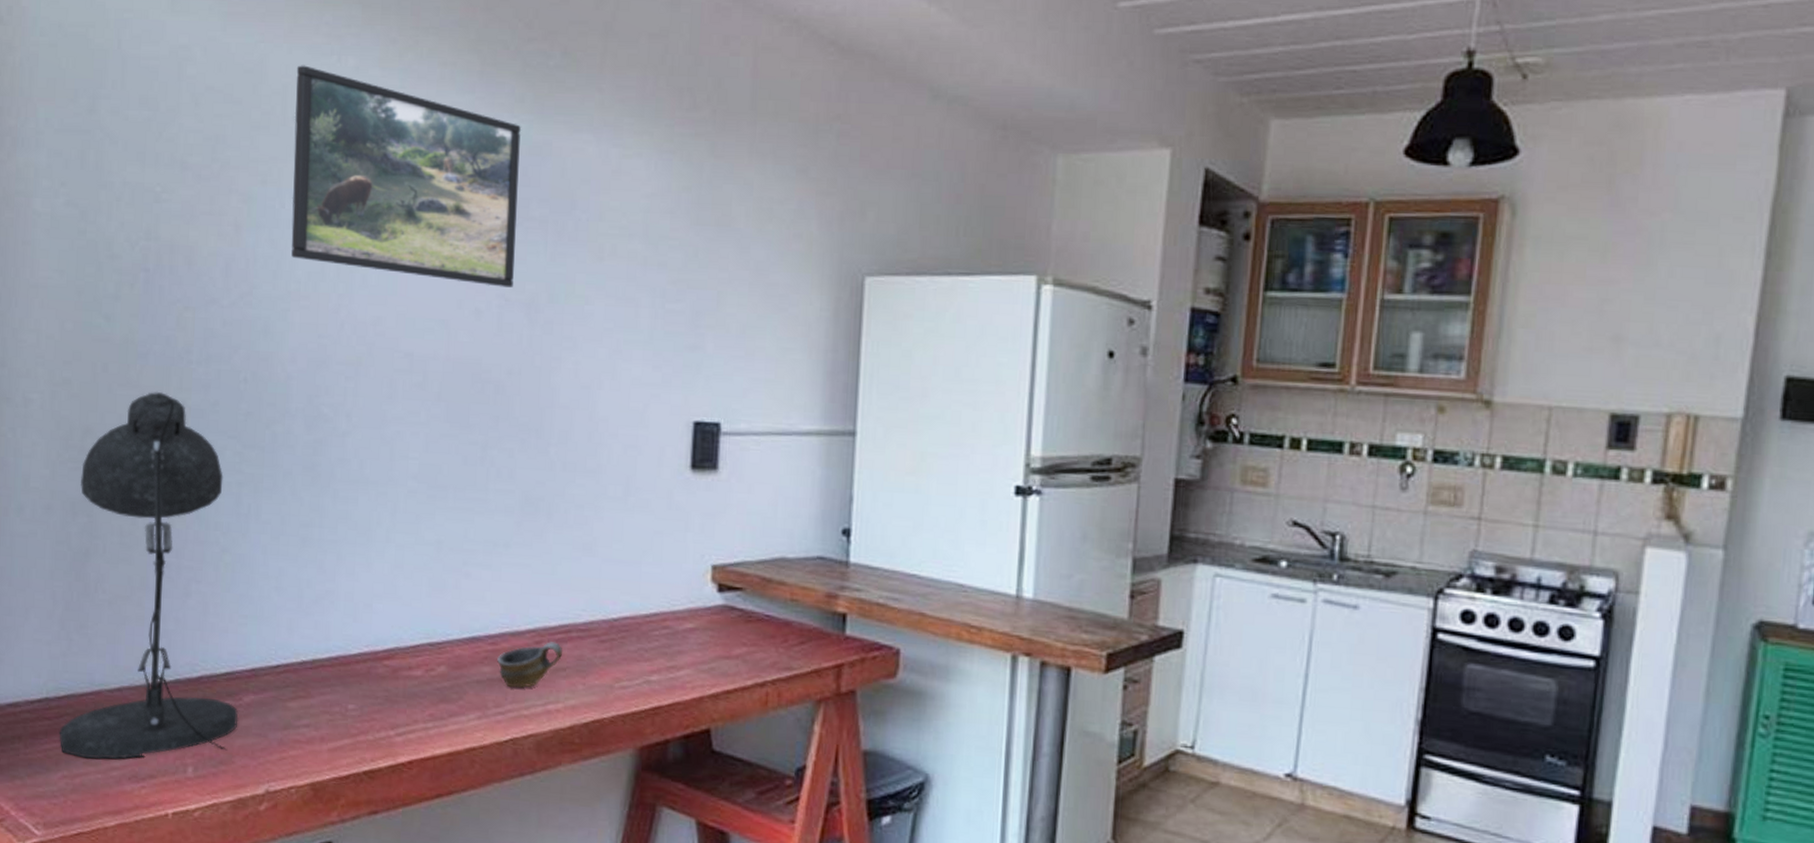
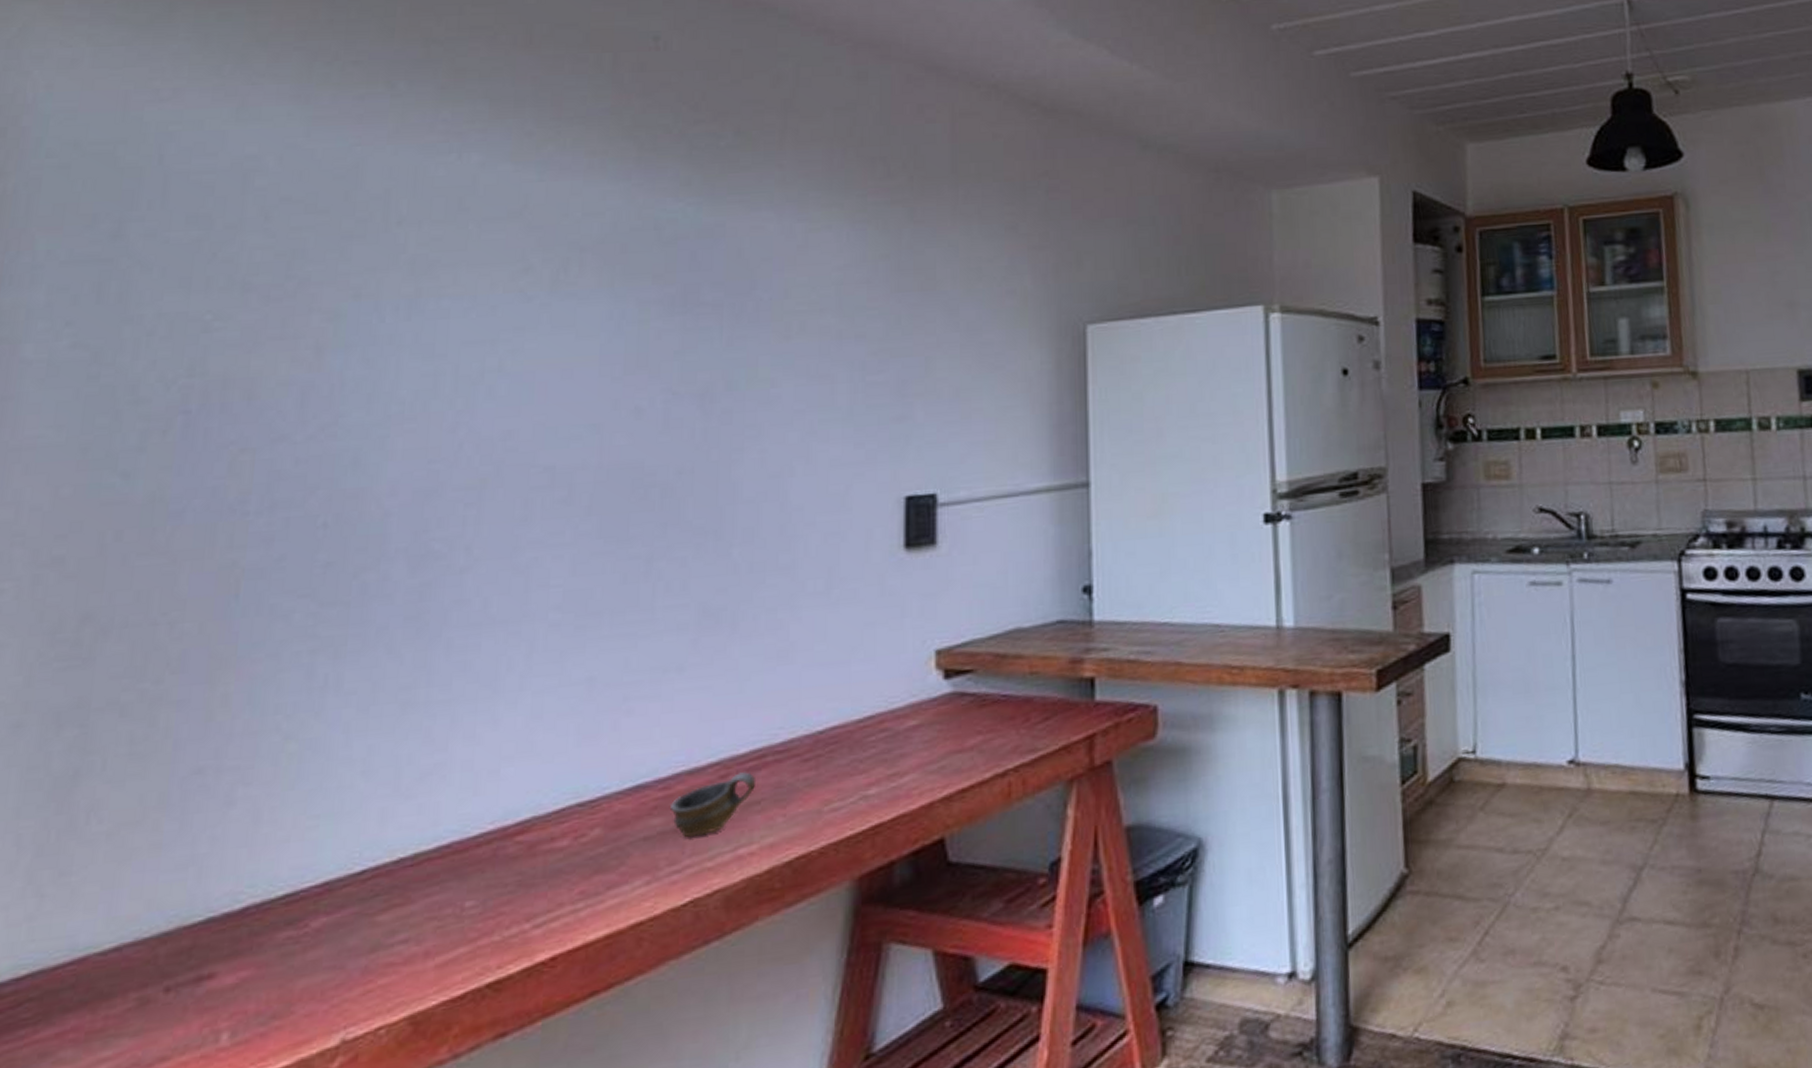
desk lamp: present [59,391,239,760] -> none [14,554,303,1057]
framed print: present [291,65,522,288] -> none [392,166,689,381]

